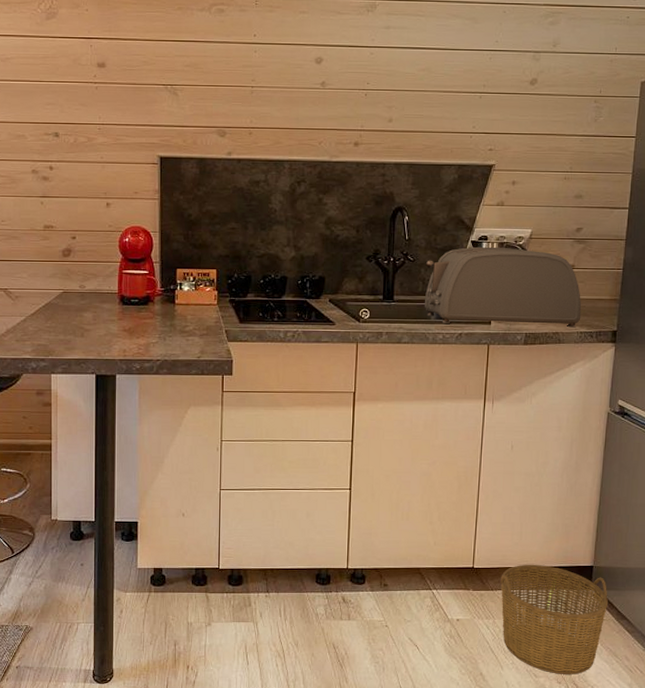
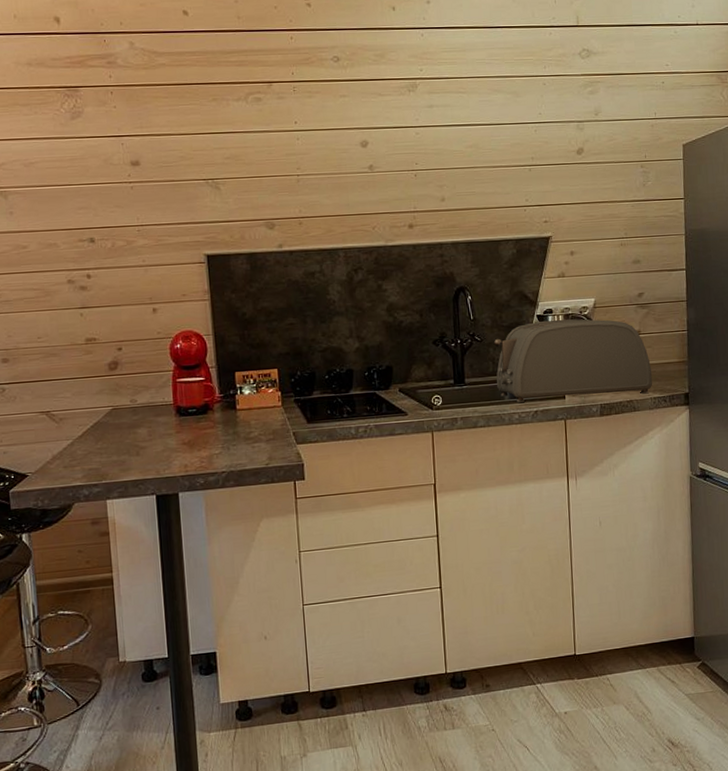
basket: present [500,564,609,674] -> none [604,642,714,756]

